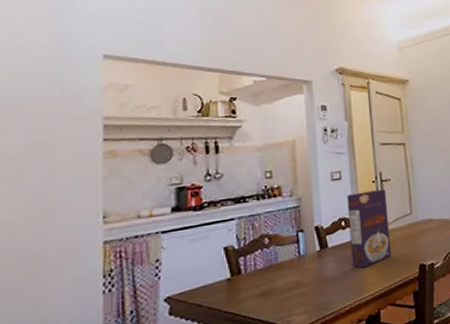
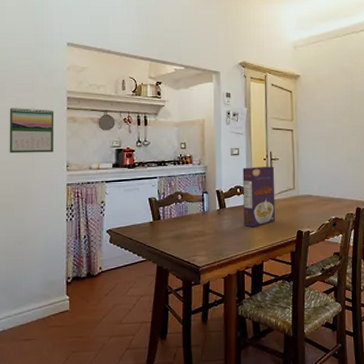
calendar: none [12,142,84,209] -> present [9,107,54,154]

